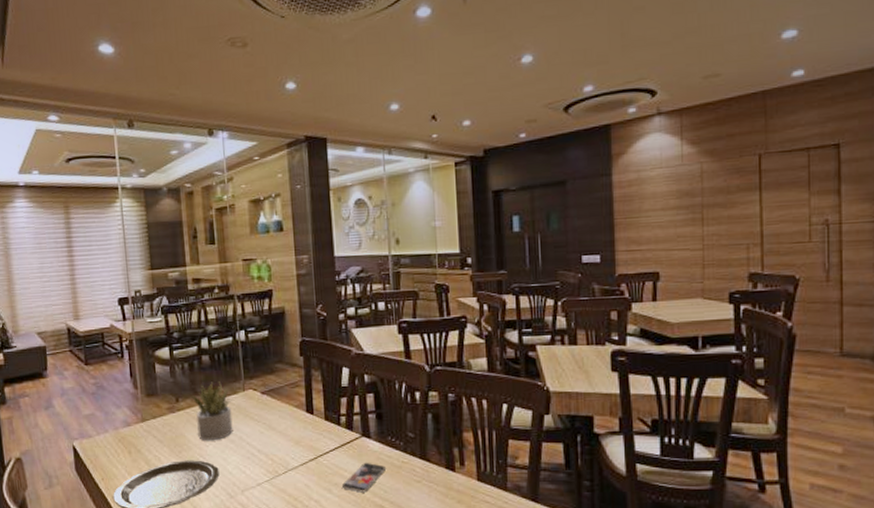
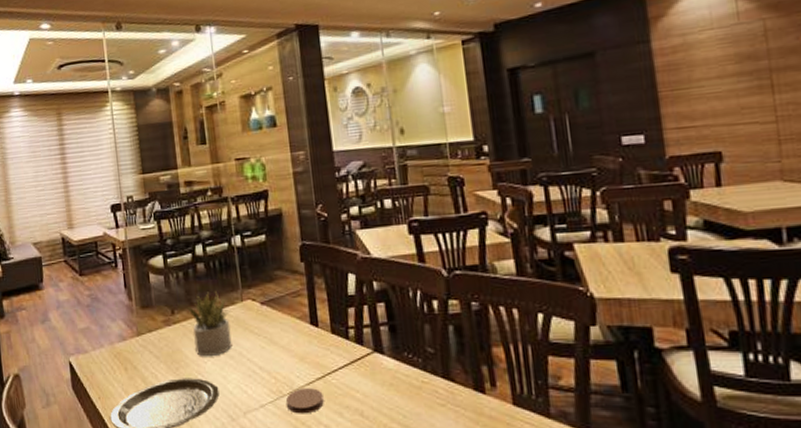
coaster: none [281,468,315,491] -> present [286,388,324,414]
smartphone: present [341,462,387,493] -> none [353,381,404,417]

